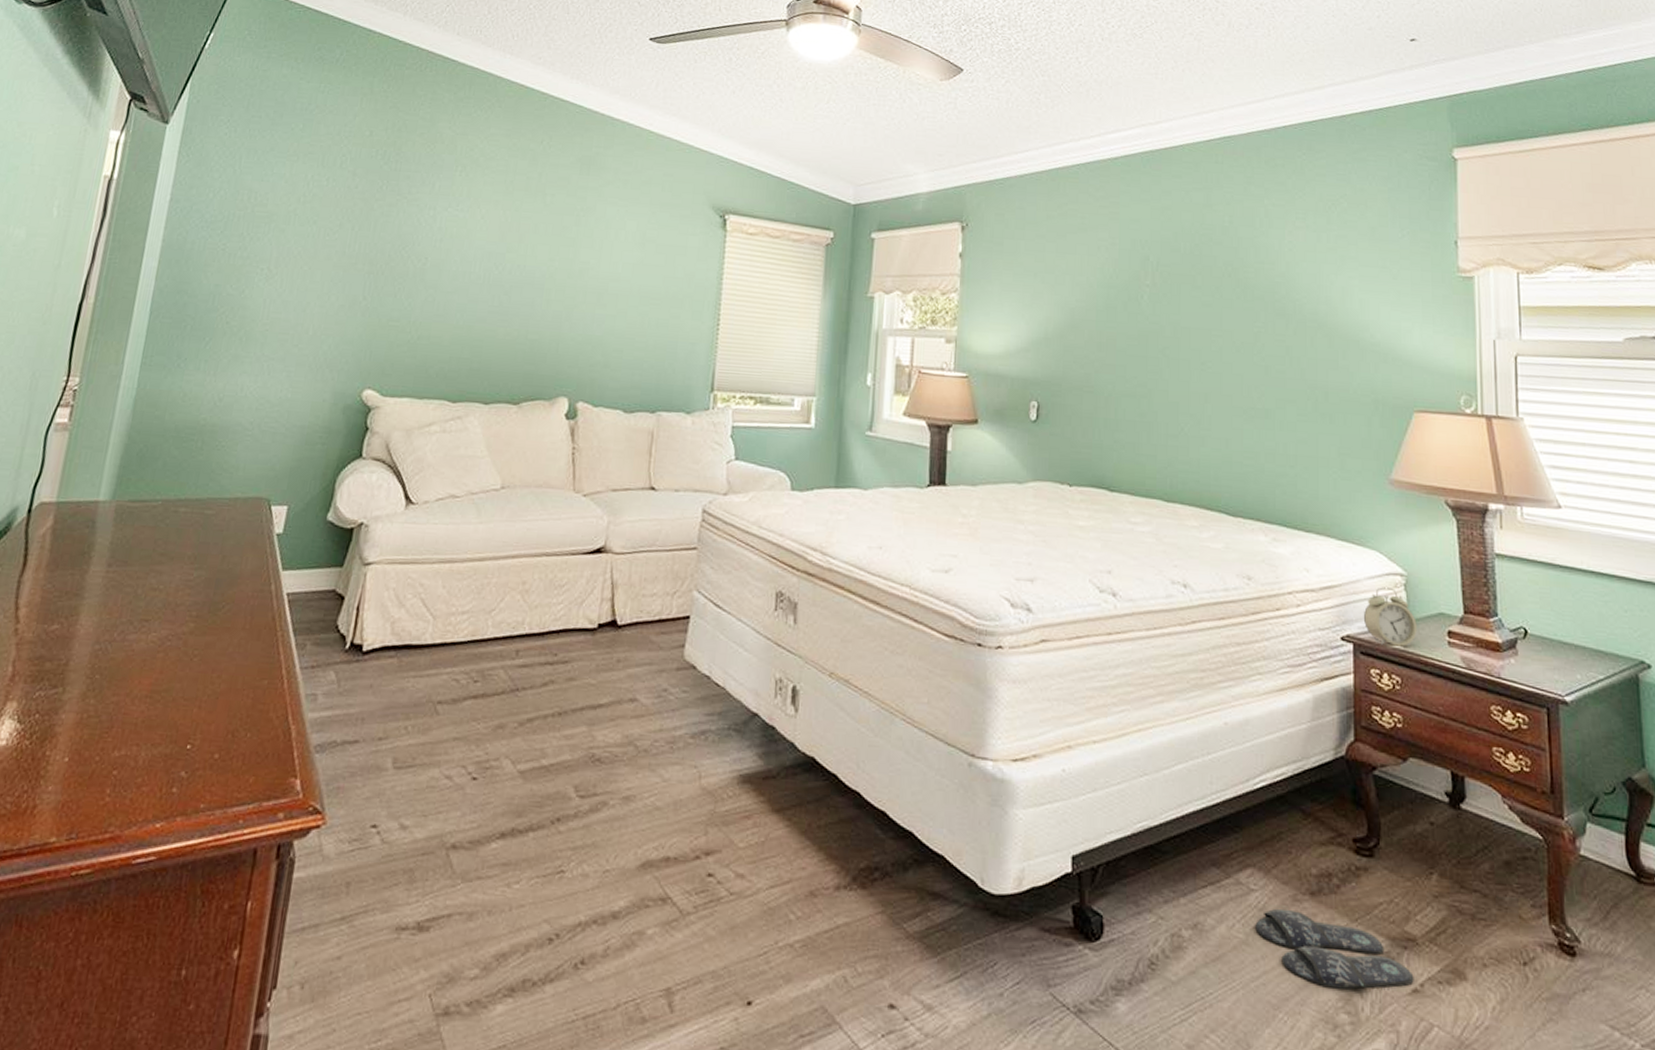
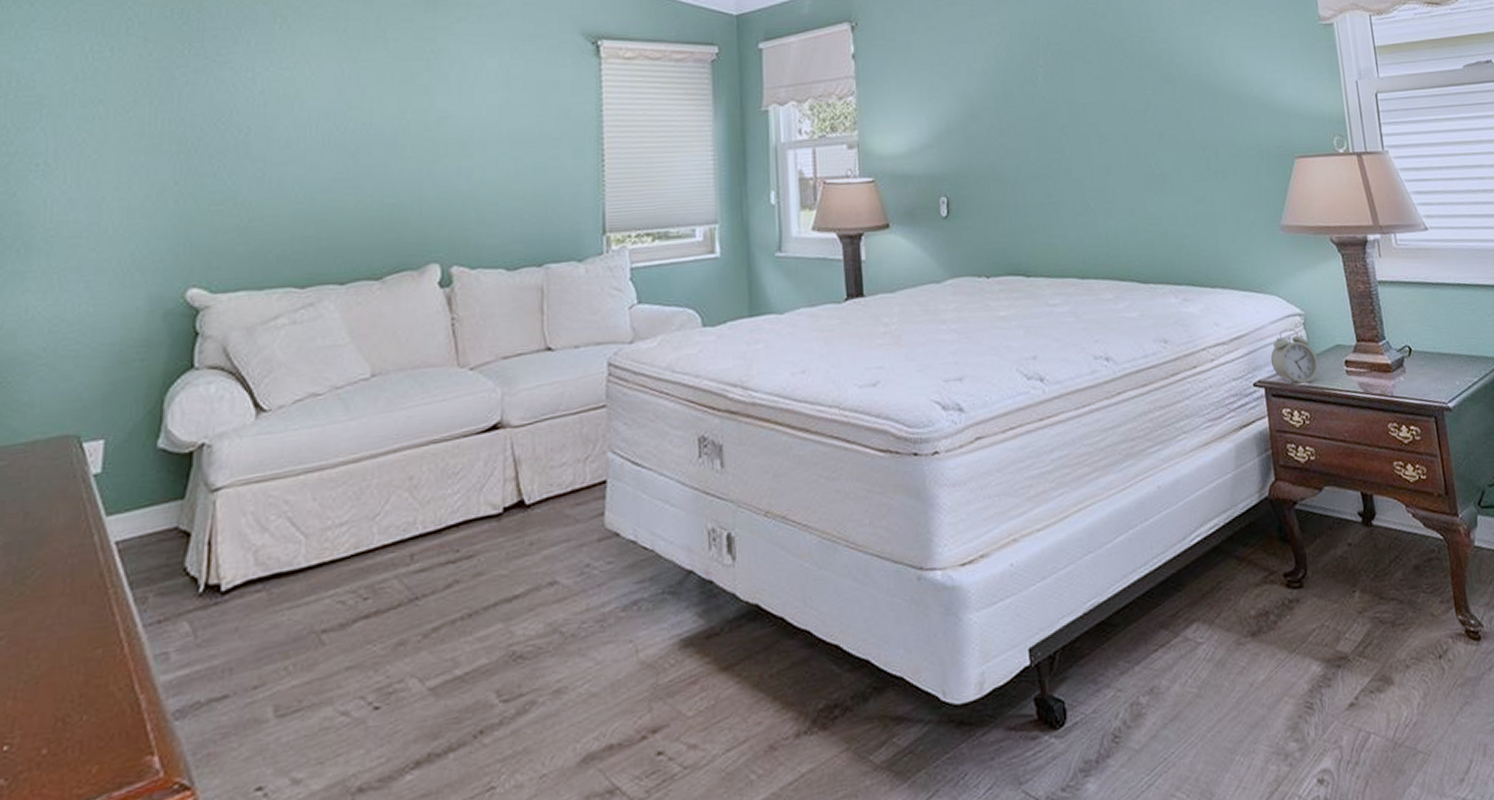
slippers: present [1255,909,1414,990] -> none [1206,654,1350,721]

